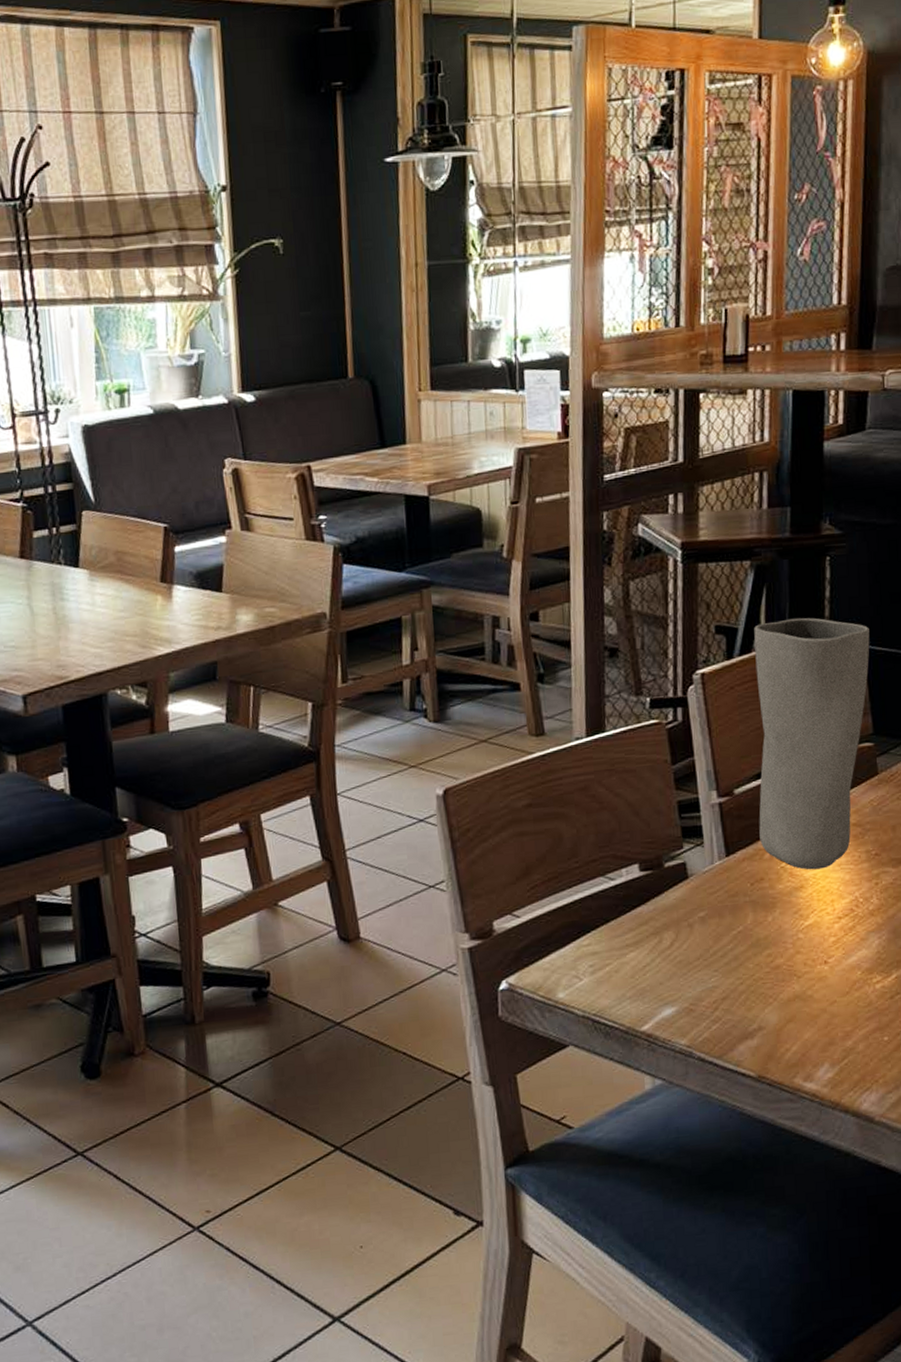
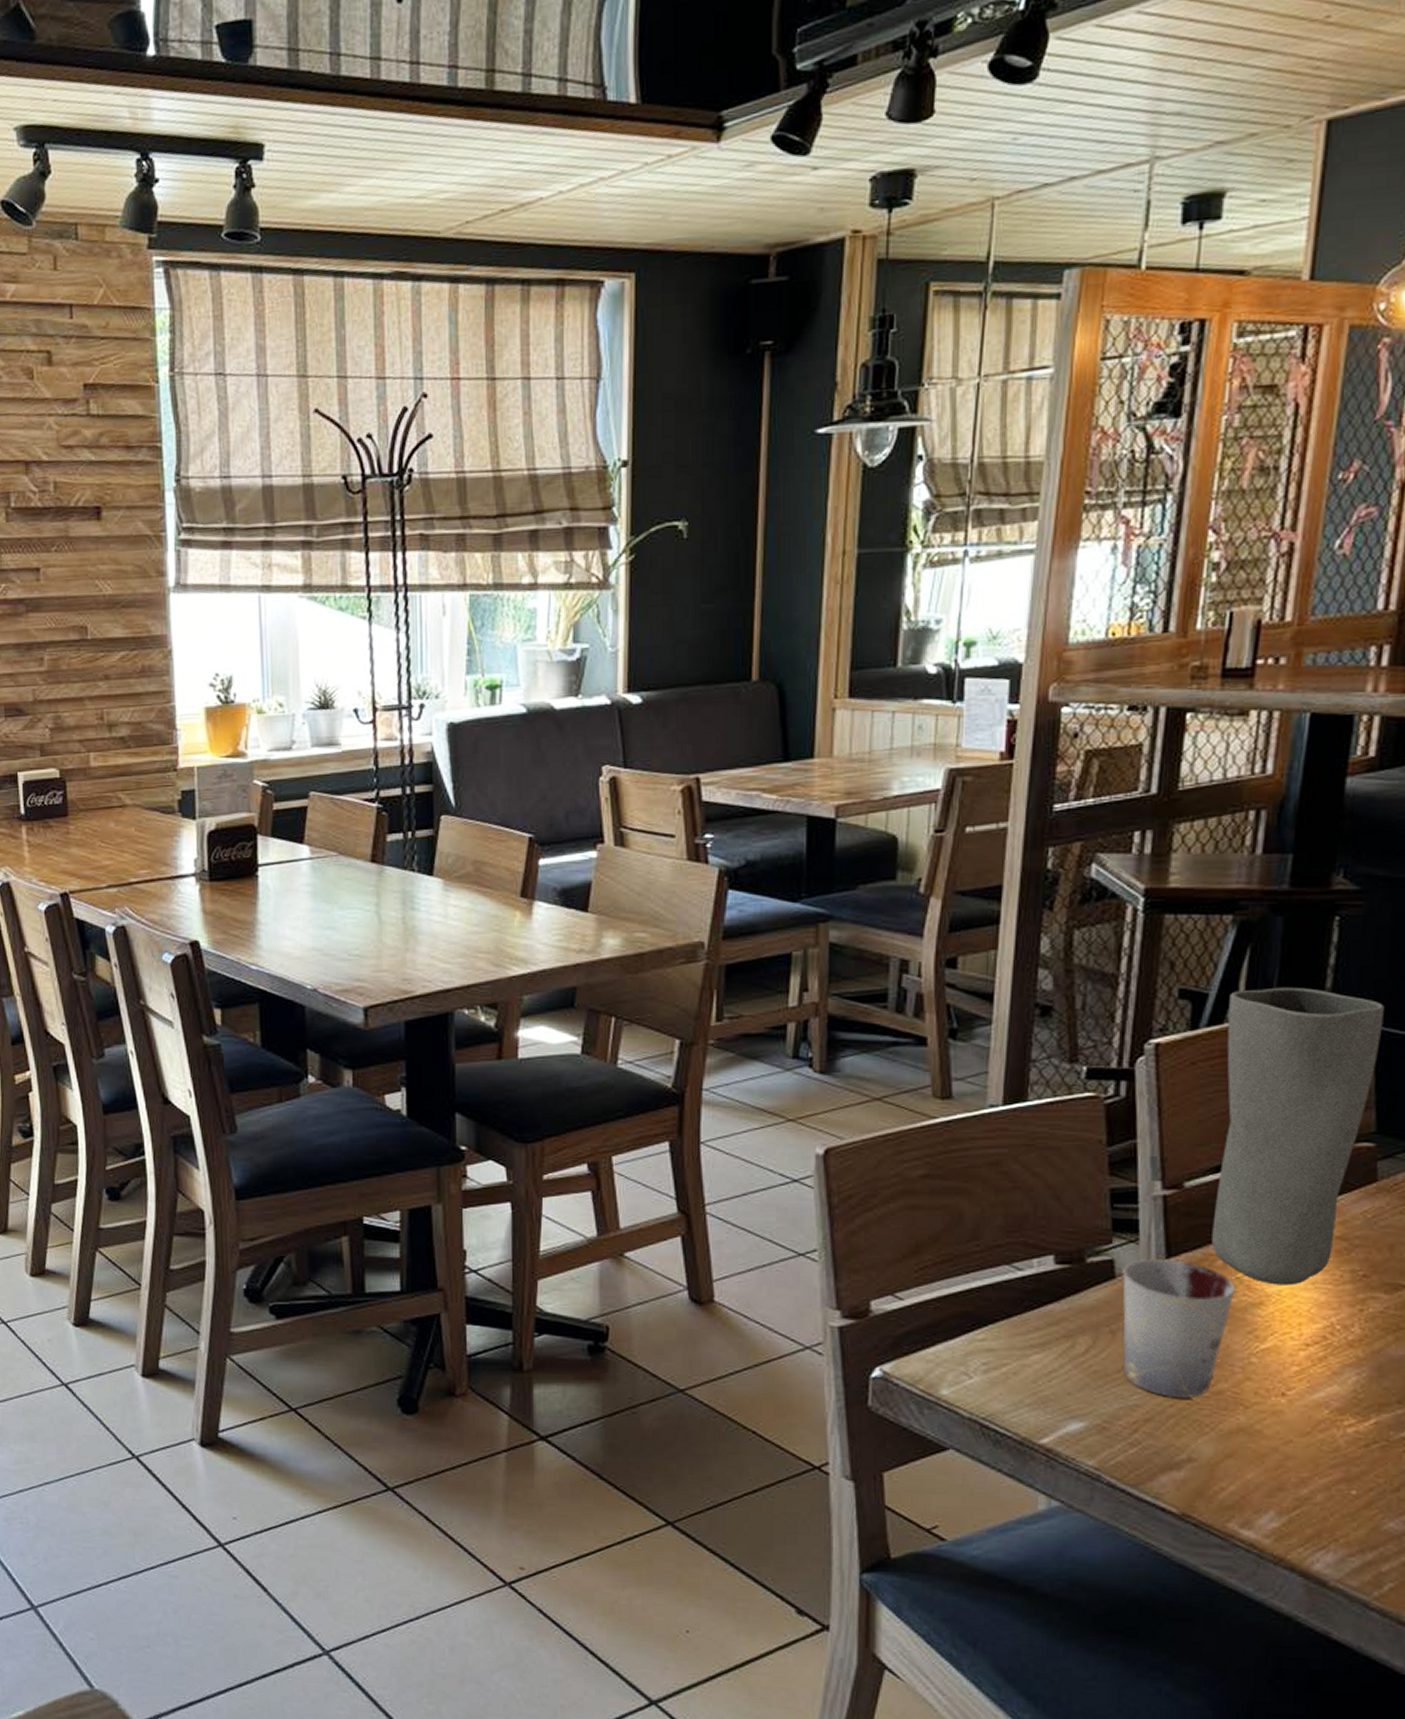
cup: none [693,857,781,976] -> present [1122,1258,1235,1398]

